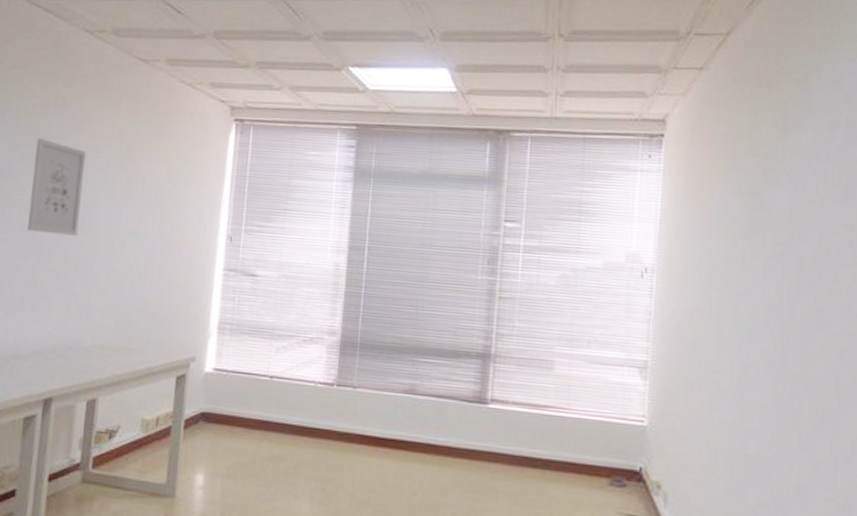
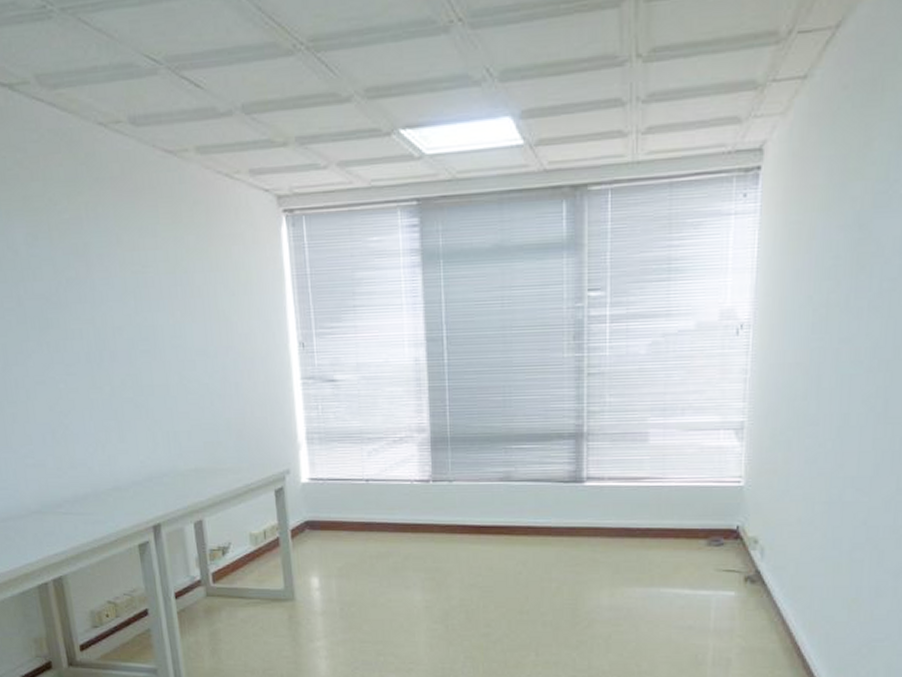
wall art: present [26,138,86,236] -> none [78,259,146,362]

